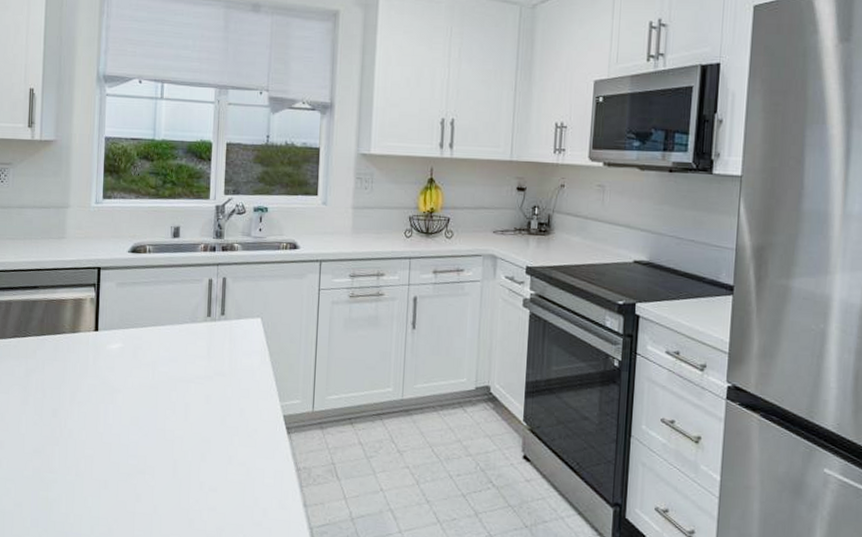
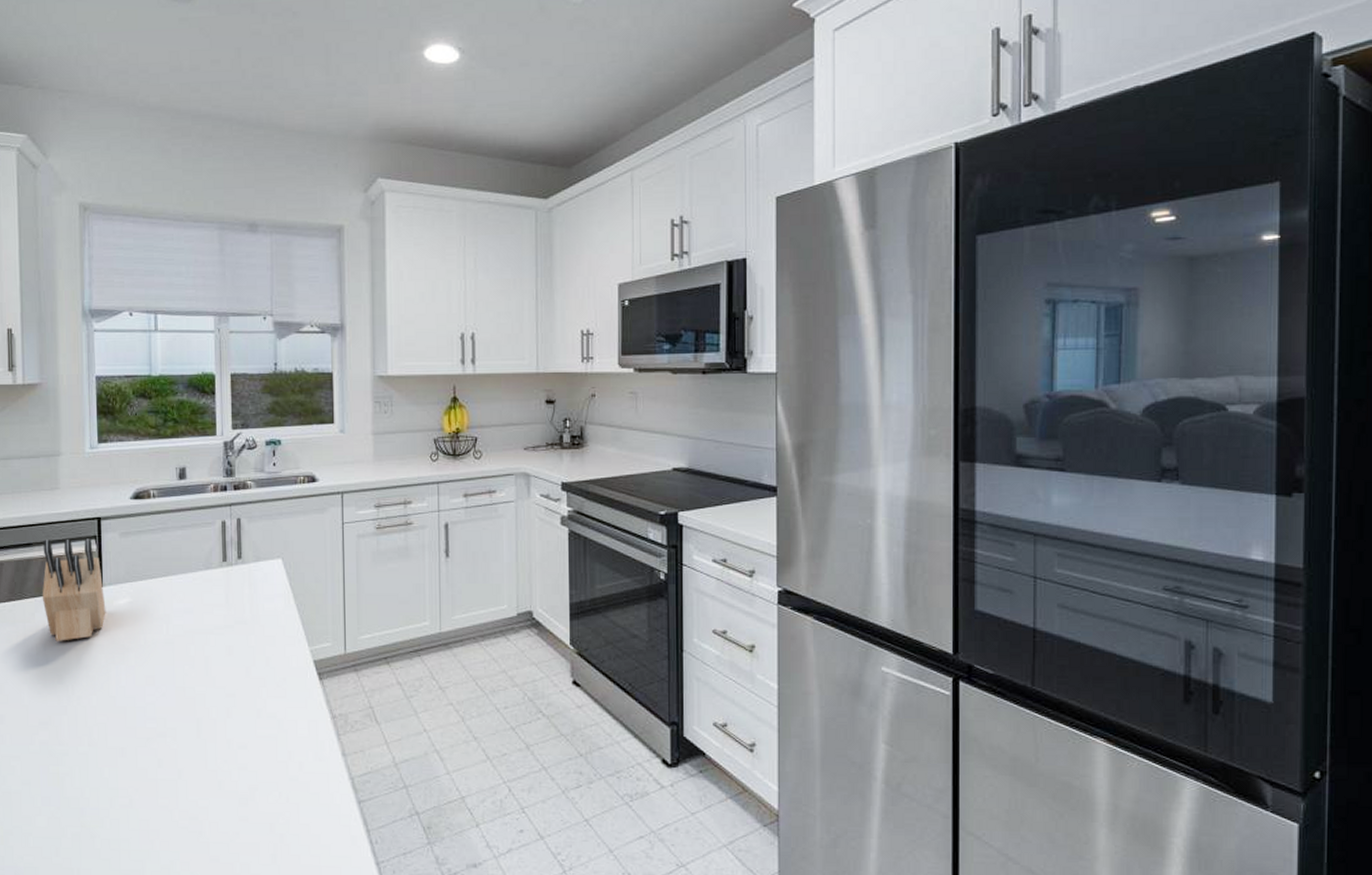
knife block: none [43,284,100,378] -> present [42,538,106,641]

